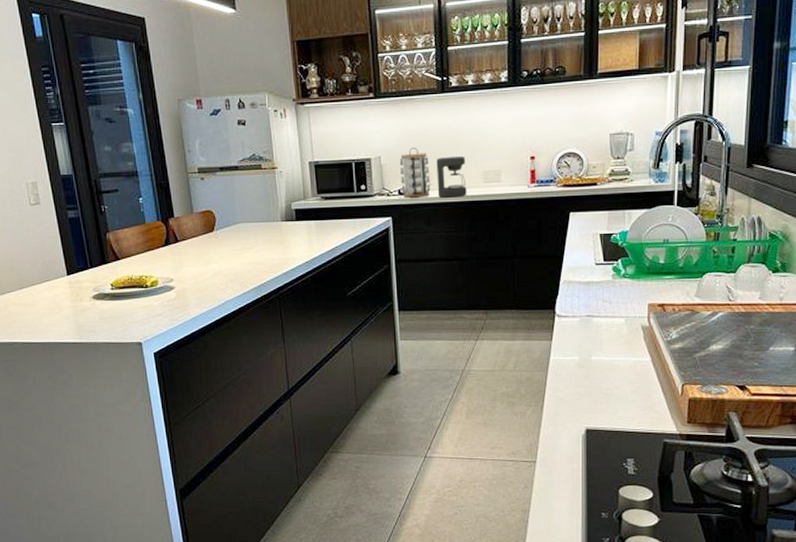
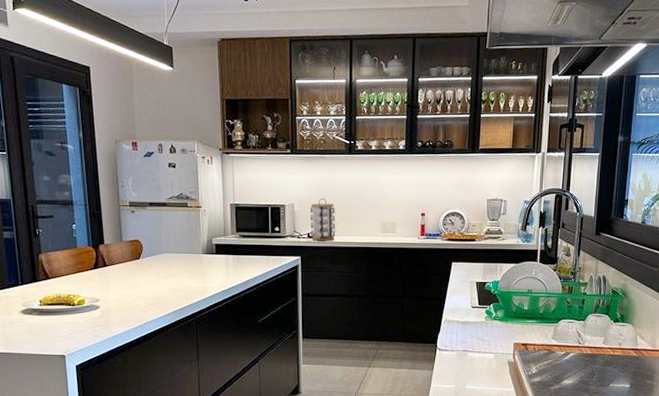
coffee maker: present [436,155,467,198] -> none [341,208,367,243]

